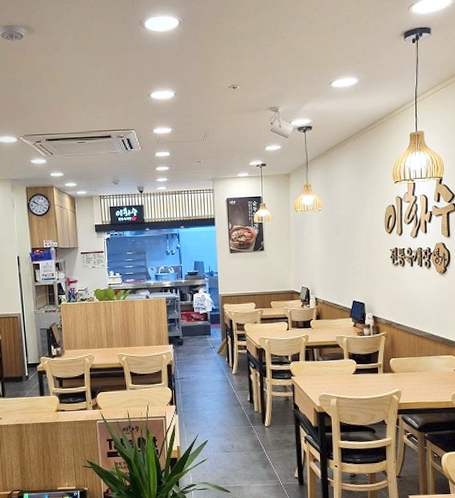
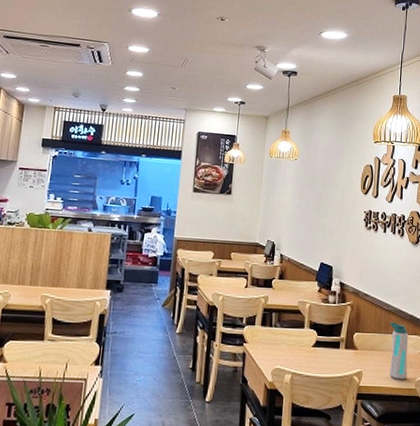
water bottle: none [423,346,444,395] -> present [389,322,409,380]

